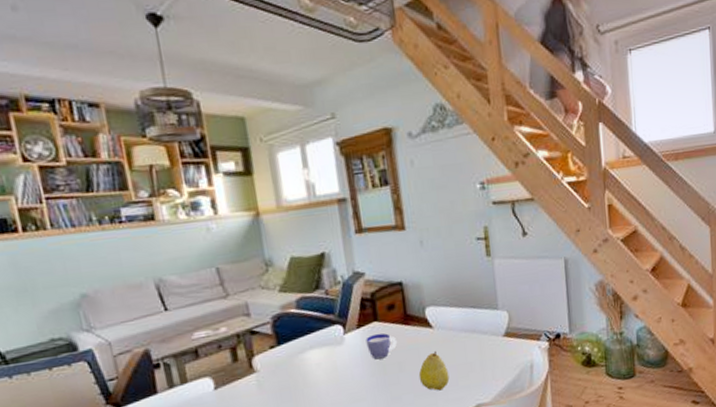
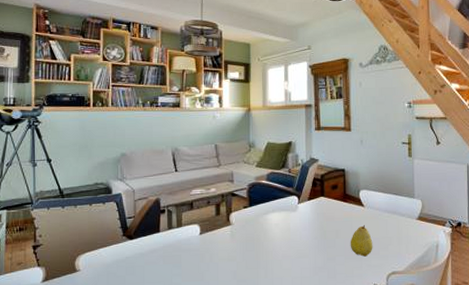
cup: present [365,333,397,360] -> none [313,206,336,226]

